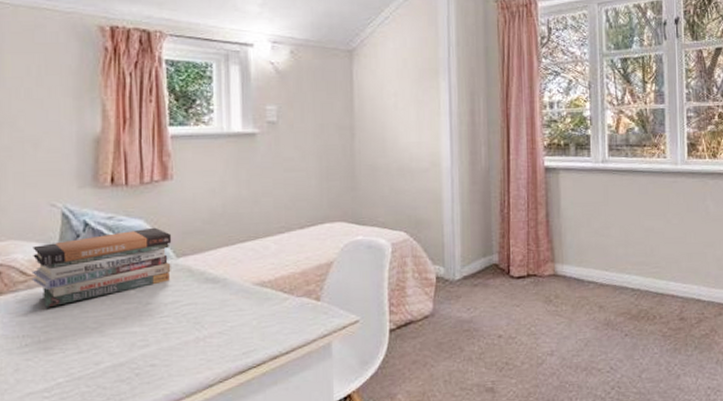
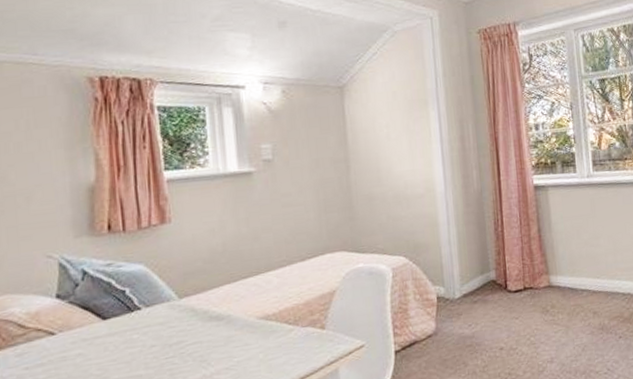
book stack: present [32,227,172,308] -> none [30,270,174,359]

